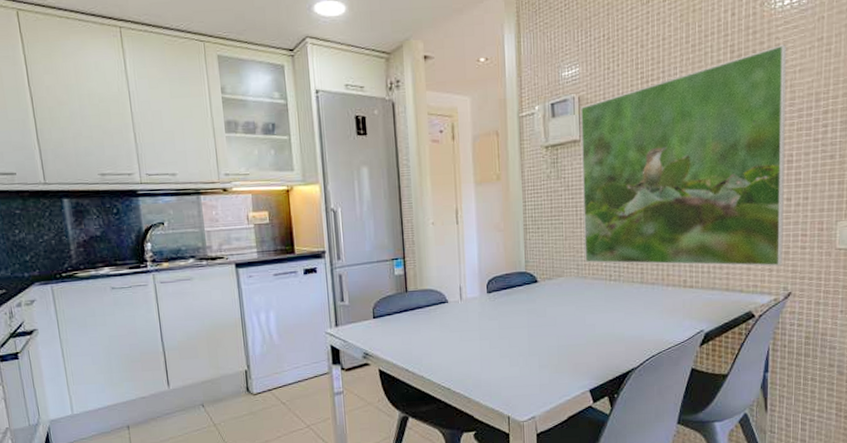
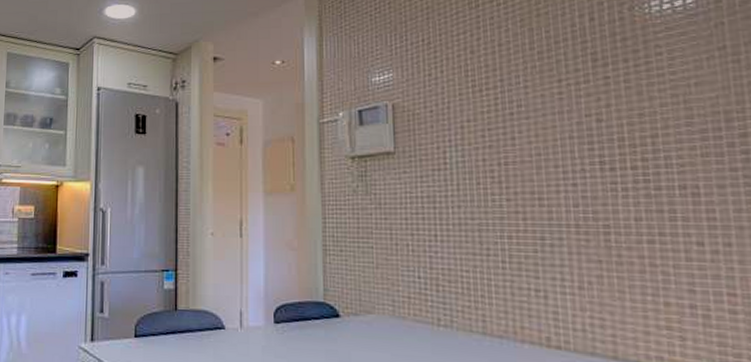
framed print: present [580,45,787,267] -> none [394,54,702,334]

